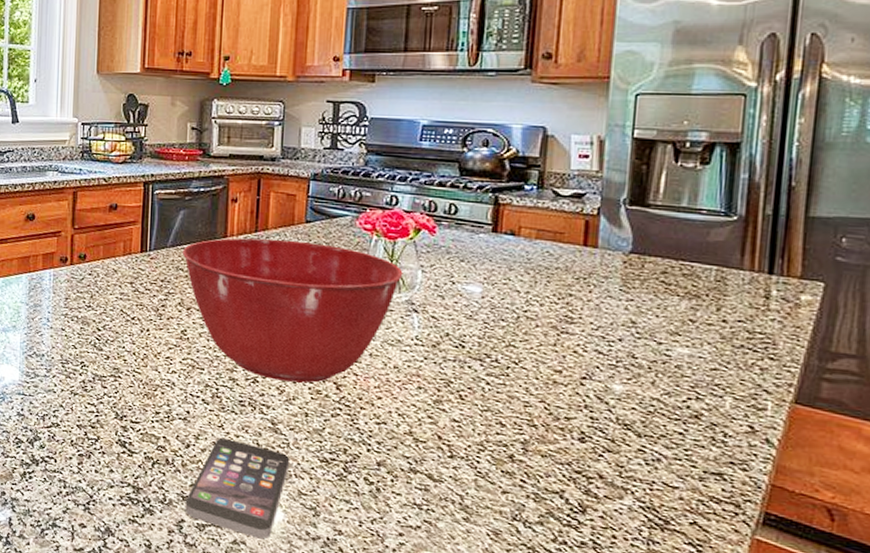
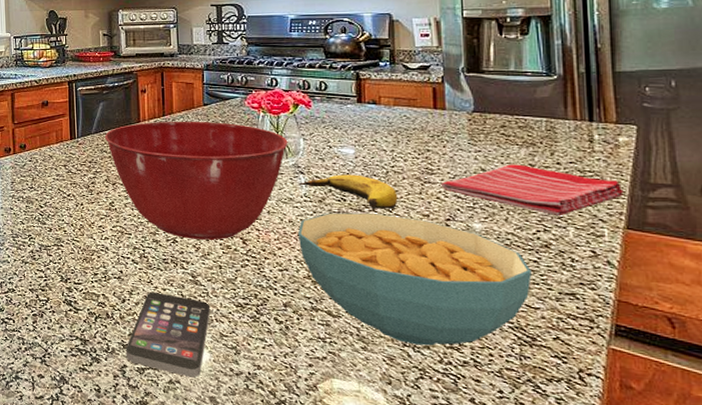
cereal bowl: none [402,360,675,523] -> present [297,212,532,346]
banana: none [409,316,528,362] -> present [298,174,398,209]
dish towel: none [580,317,798,383] -> present [440,164,624,217]

